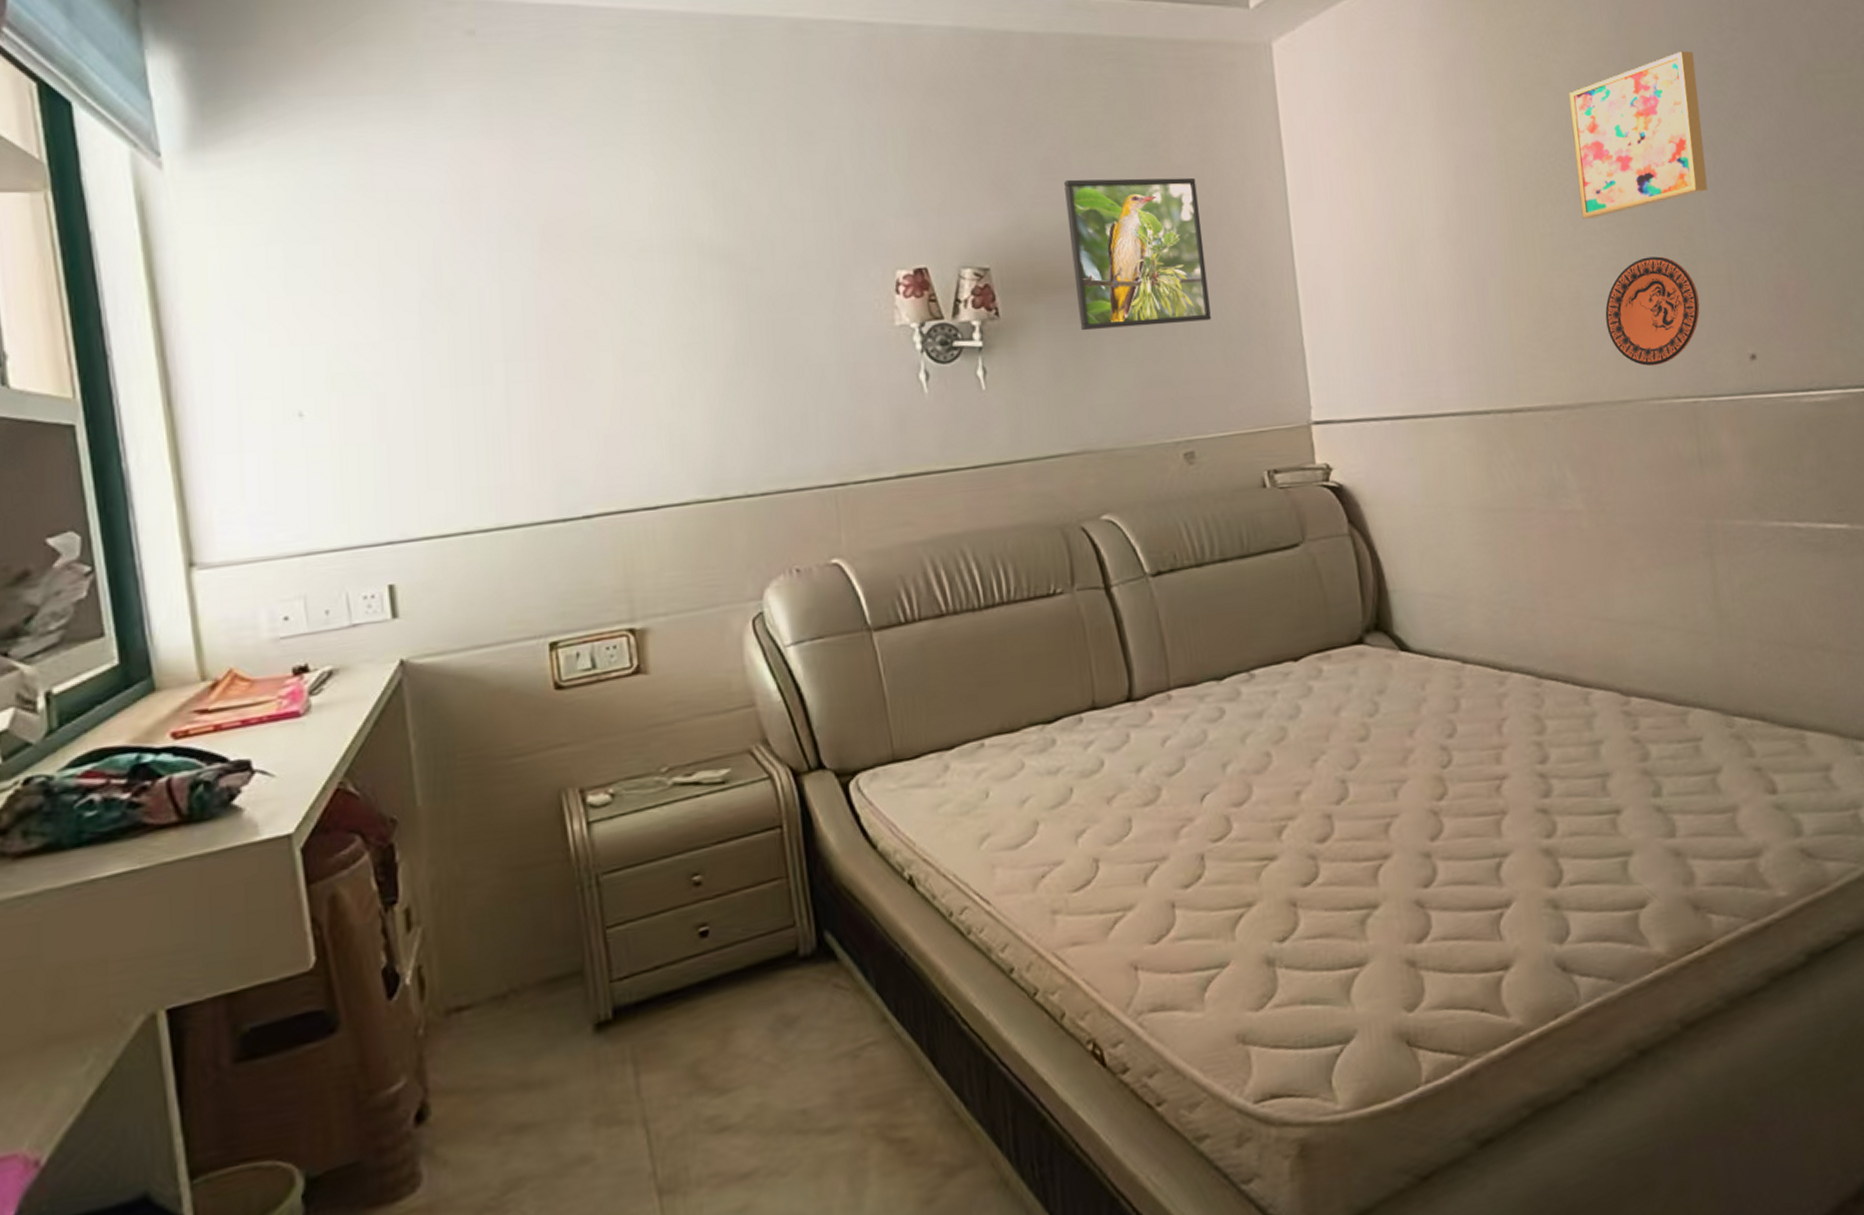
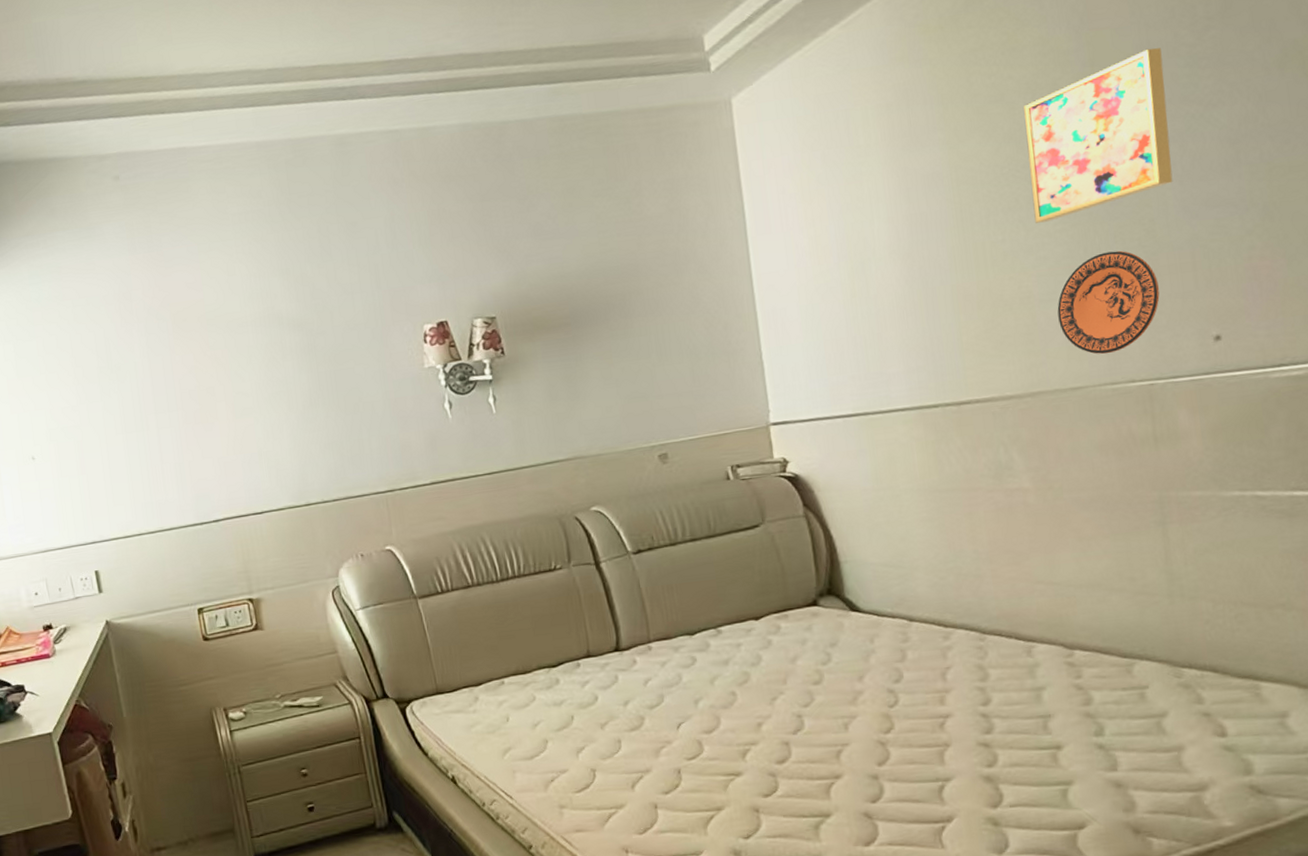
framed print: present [1064,177,1211,331] -> none [553,225,680,361]

